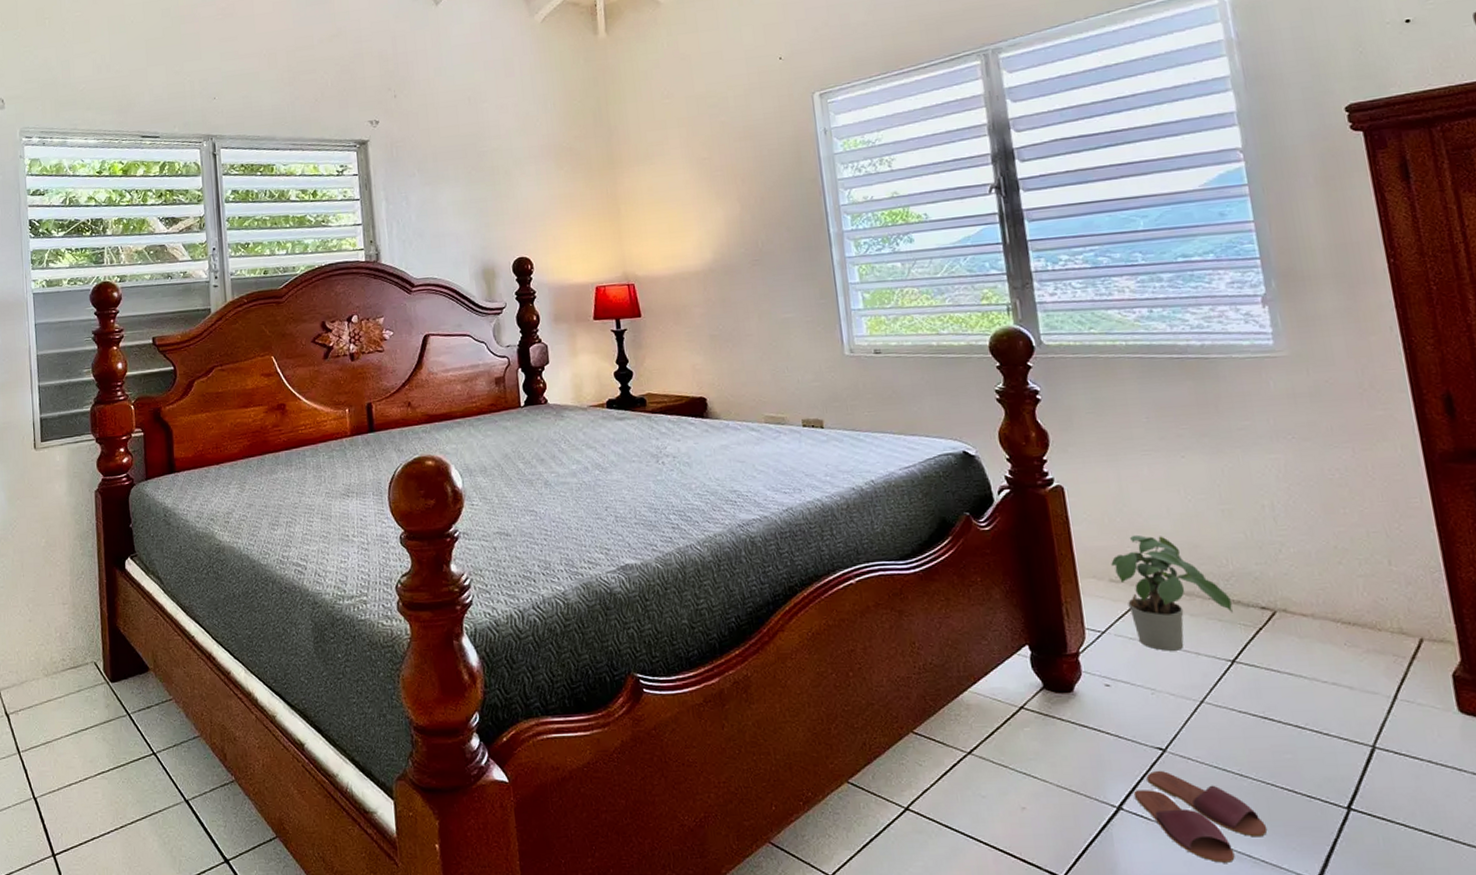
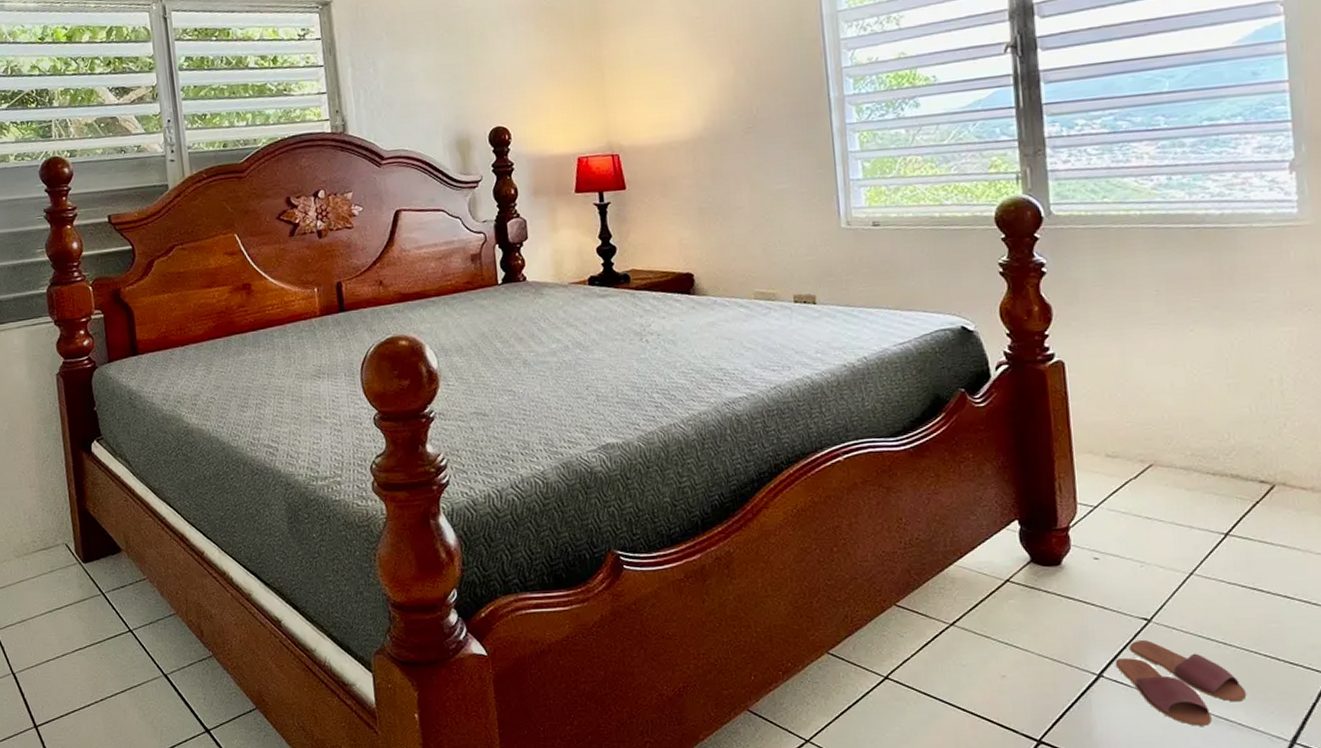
potted plant: present [1111,534,1233,651] -> none [1108,409,1230,525]

